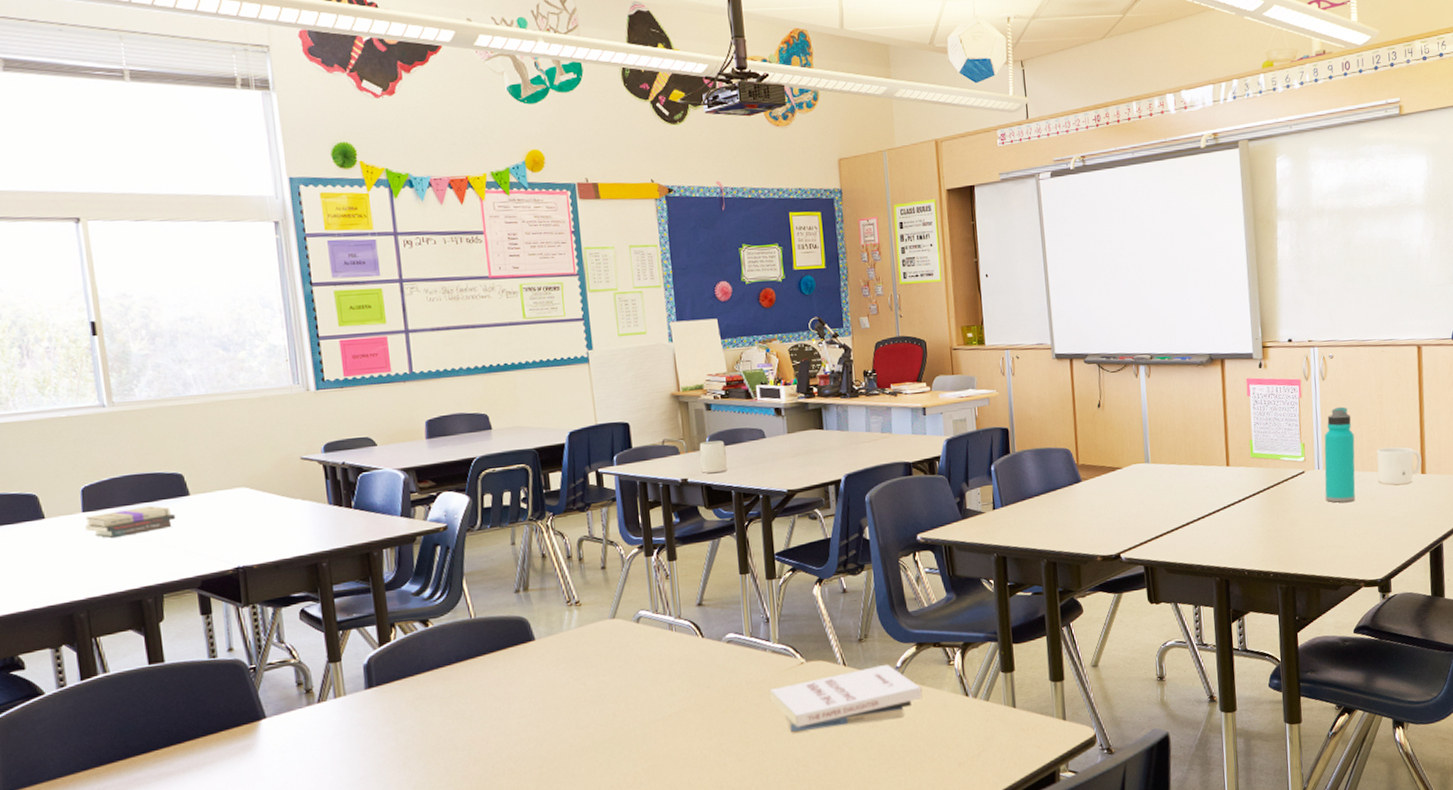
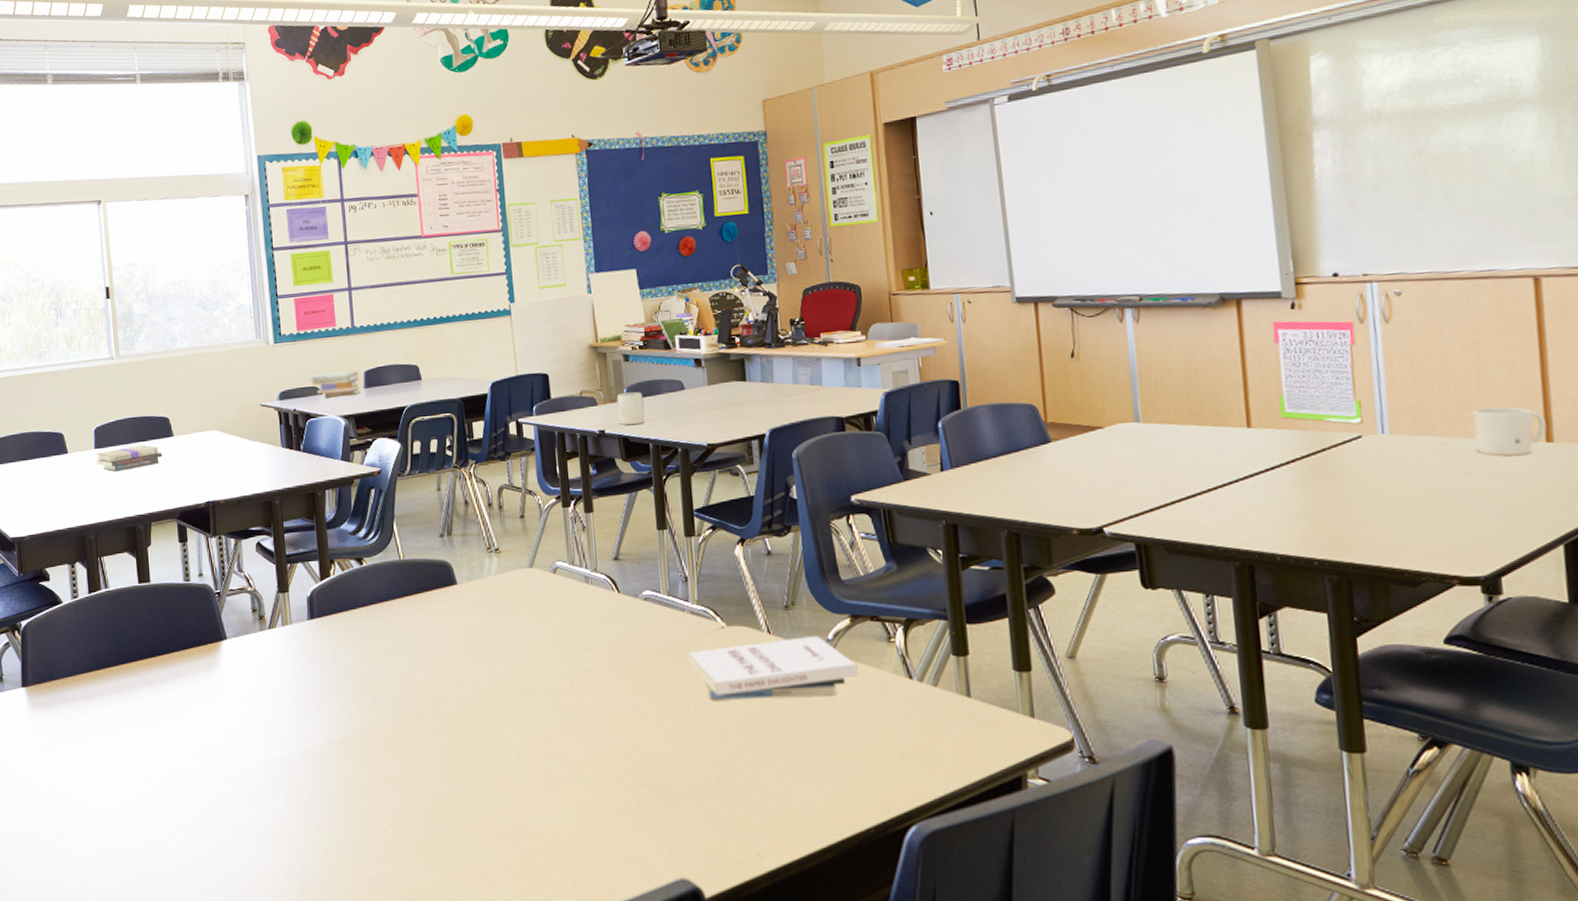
books: none [359,419,421,450] -> present [308,370,360,398]
water bottle: present [1324,406,1356,503] -> none [1390,355,1441,476]

